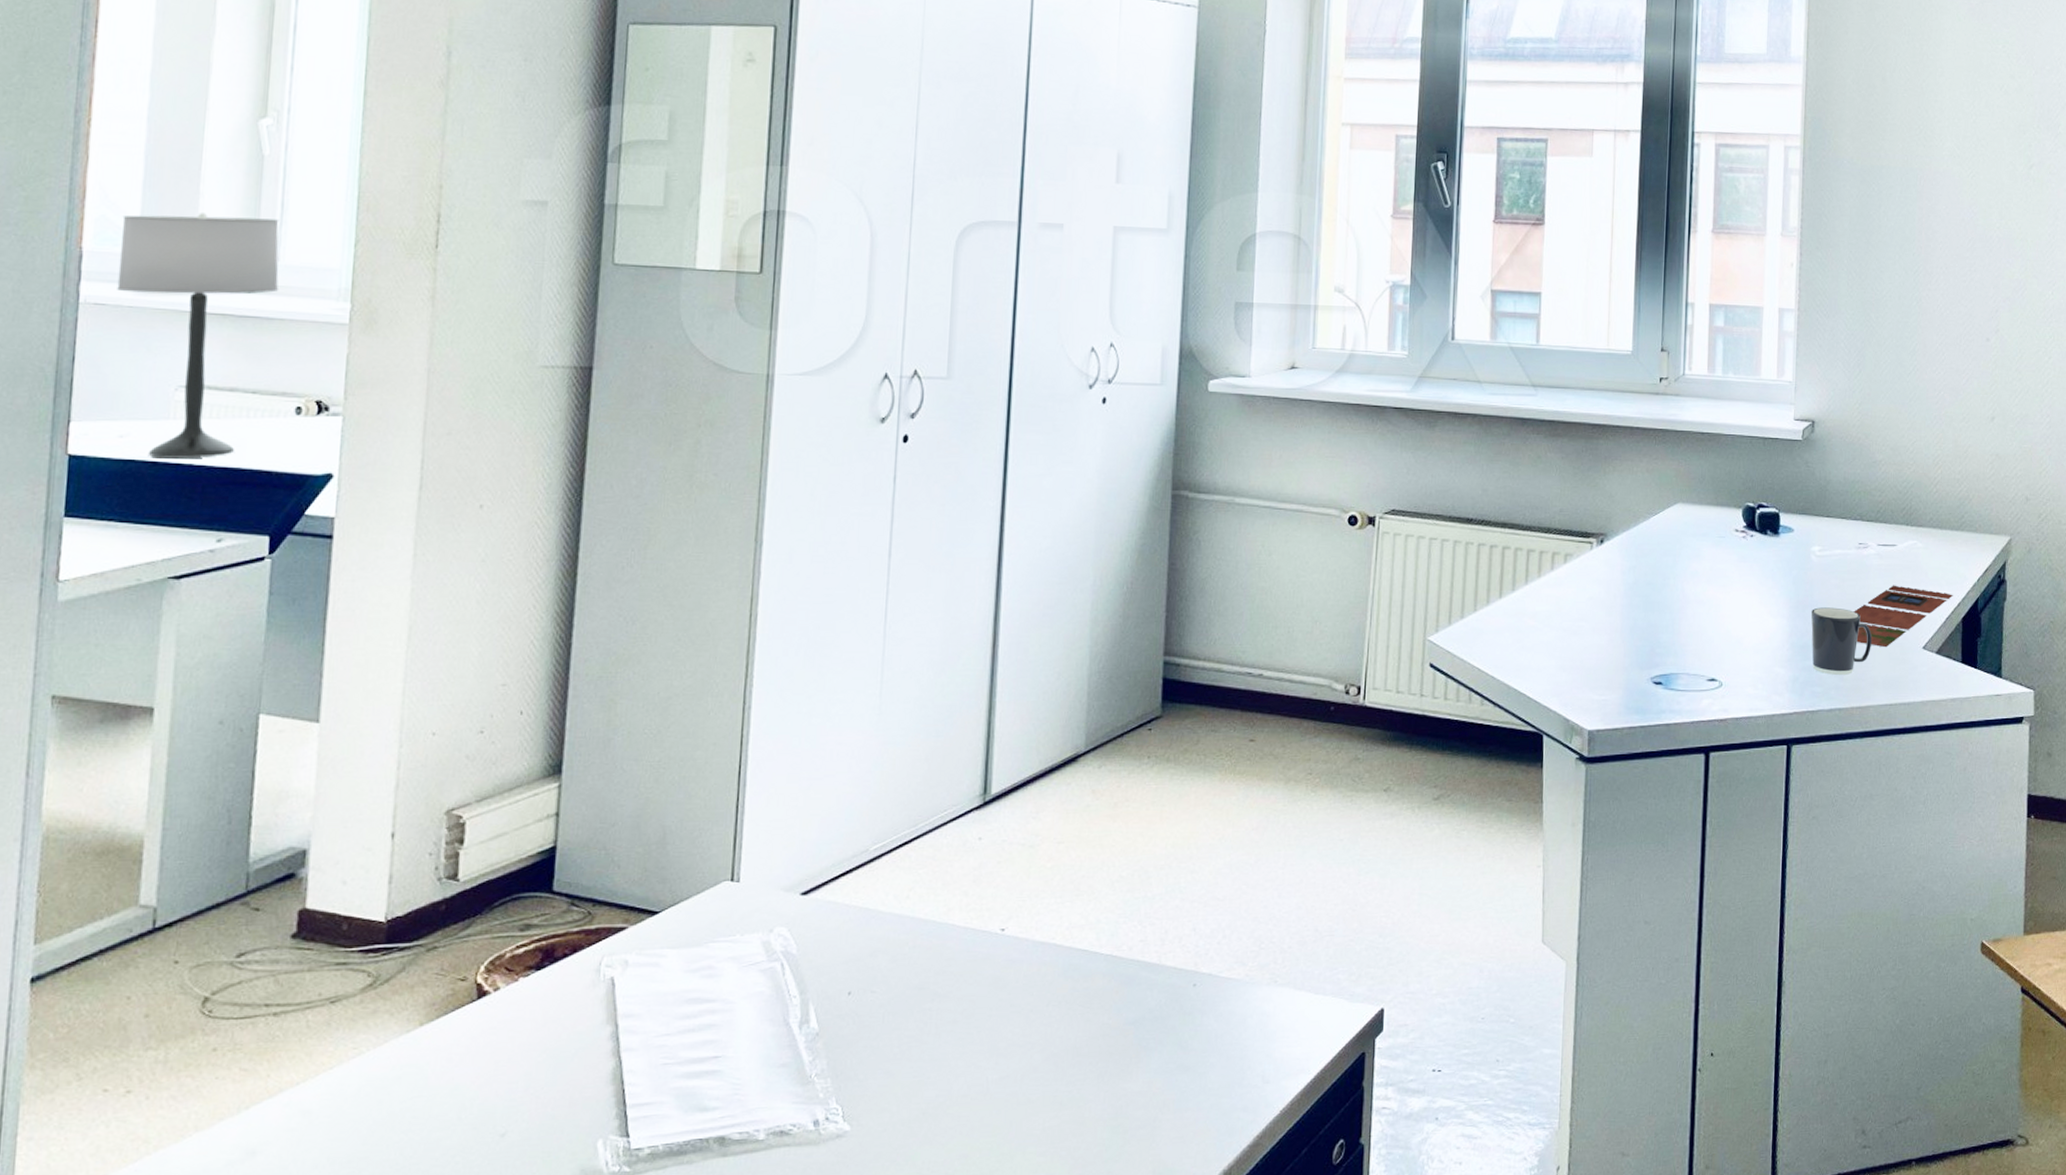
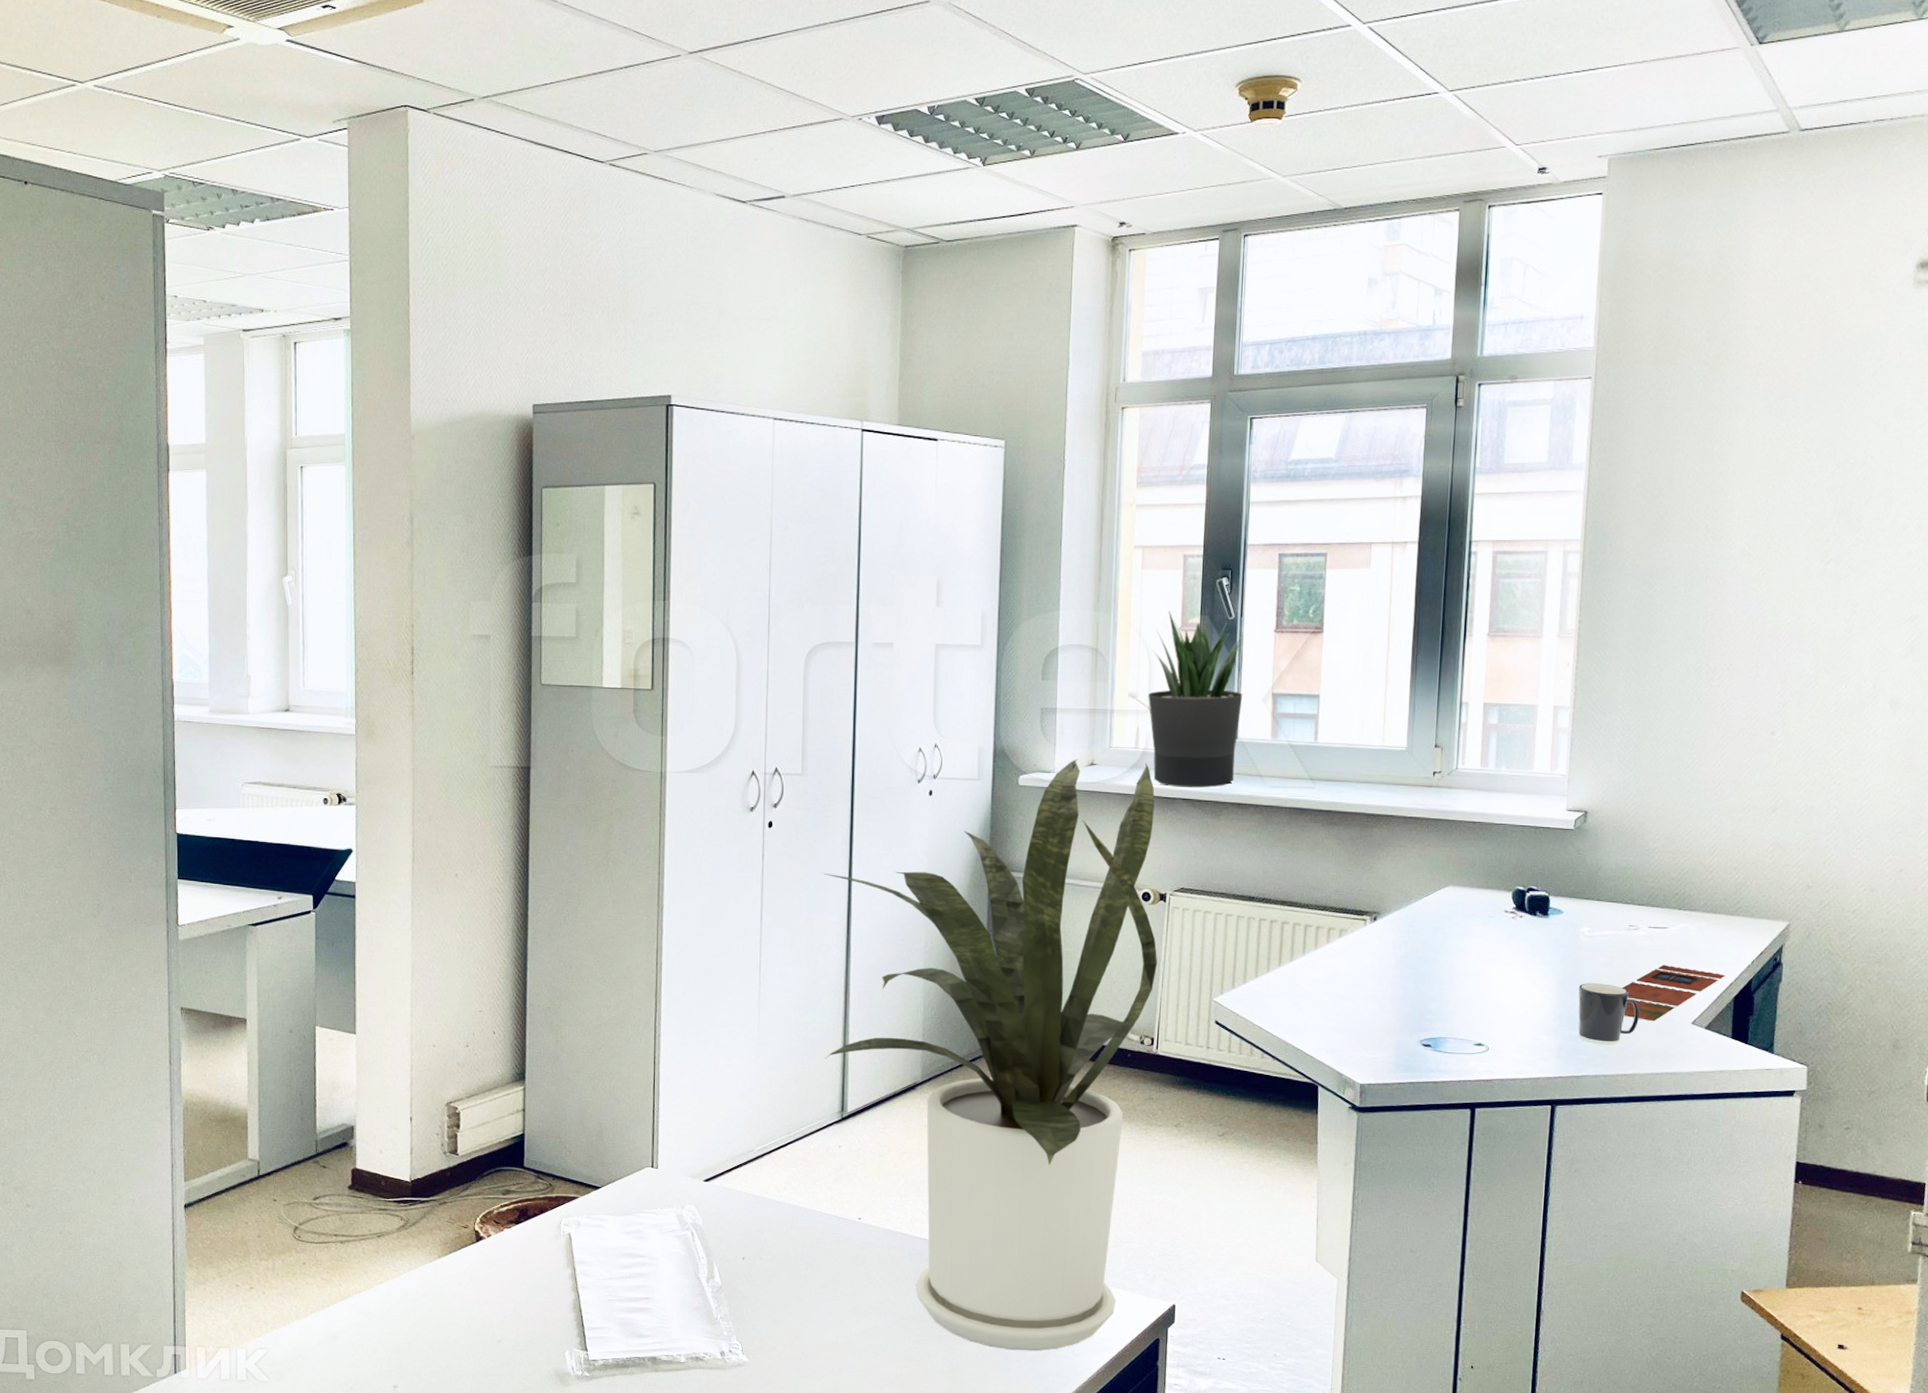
table lamp: present [117,211,279,459] -> none [197,650,306,837]
house plant: none [965,361,1365,1084] -> present [823,759,1157,1351]
planter: none [1356,195,1460,396] -> present [1148,610,1244,789]

